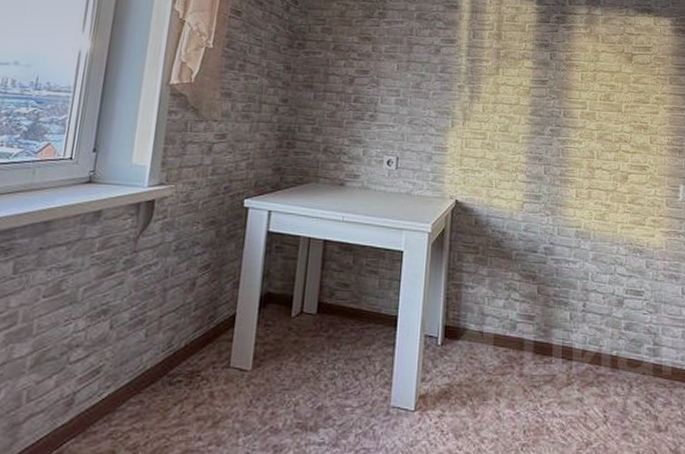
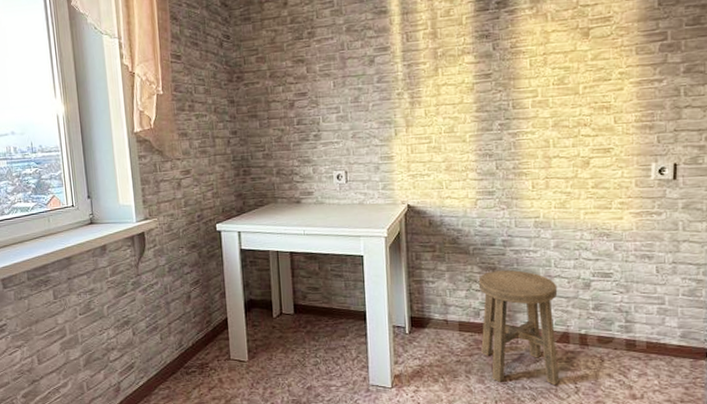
stool: none [514,280,593,414] -> present [478,270,560,386]

